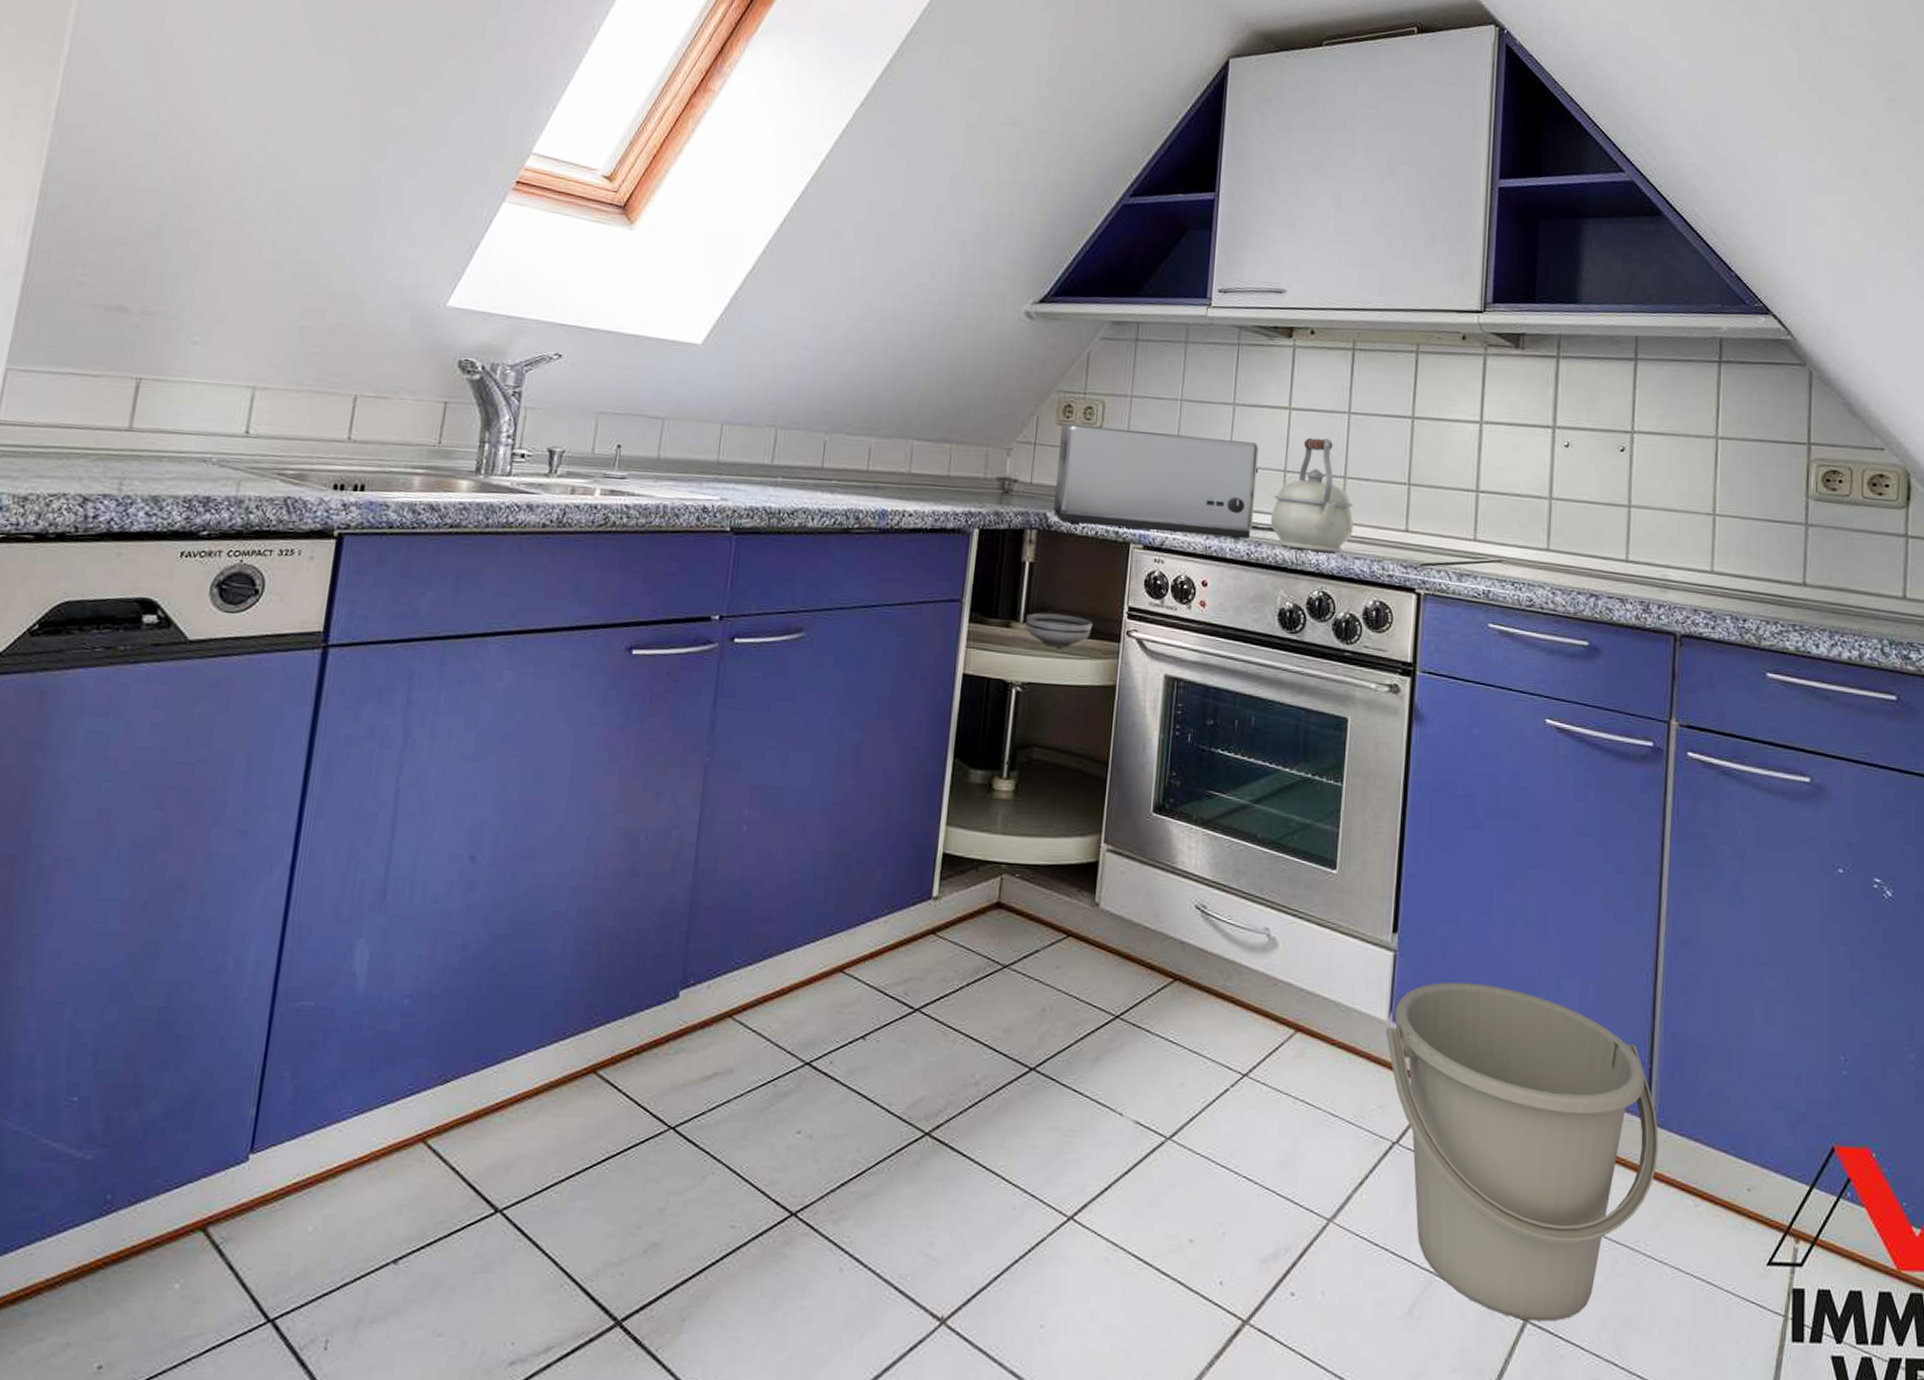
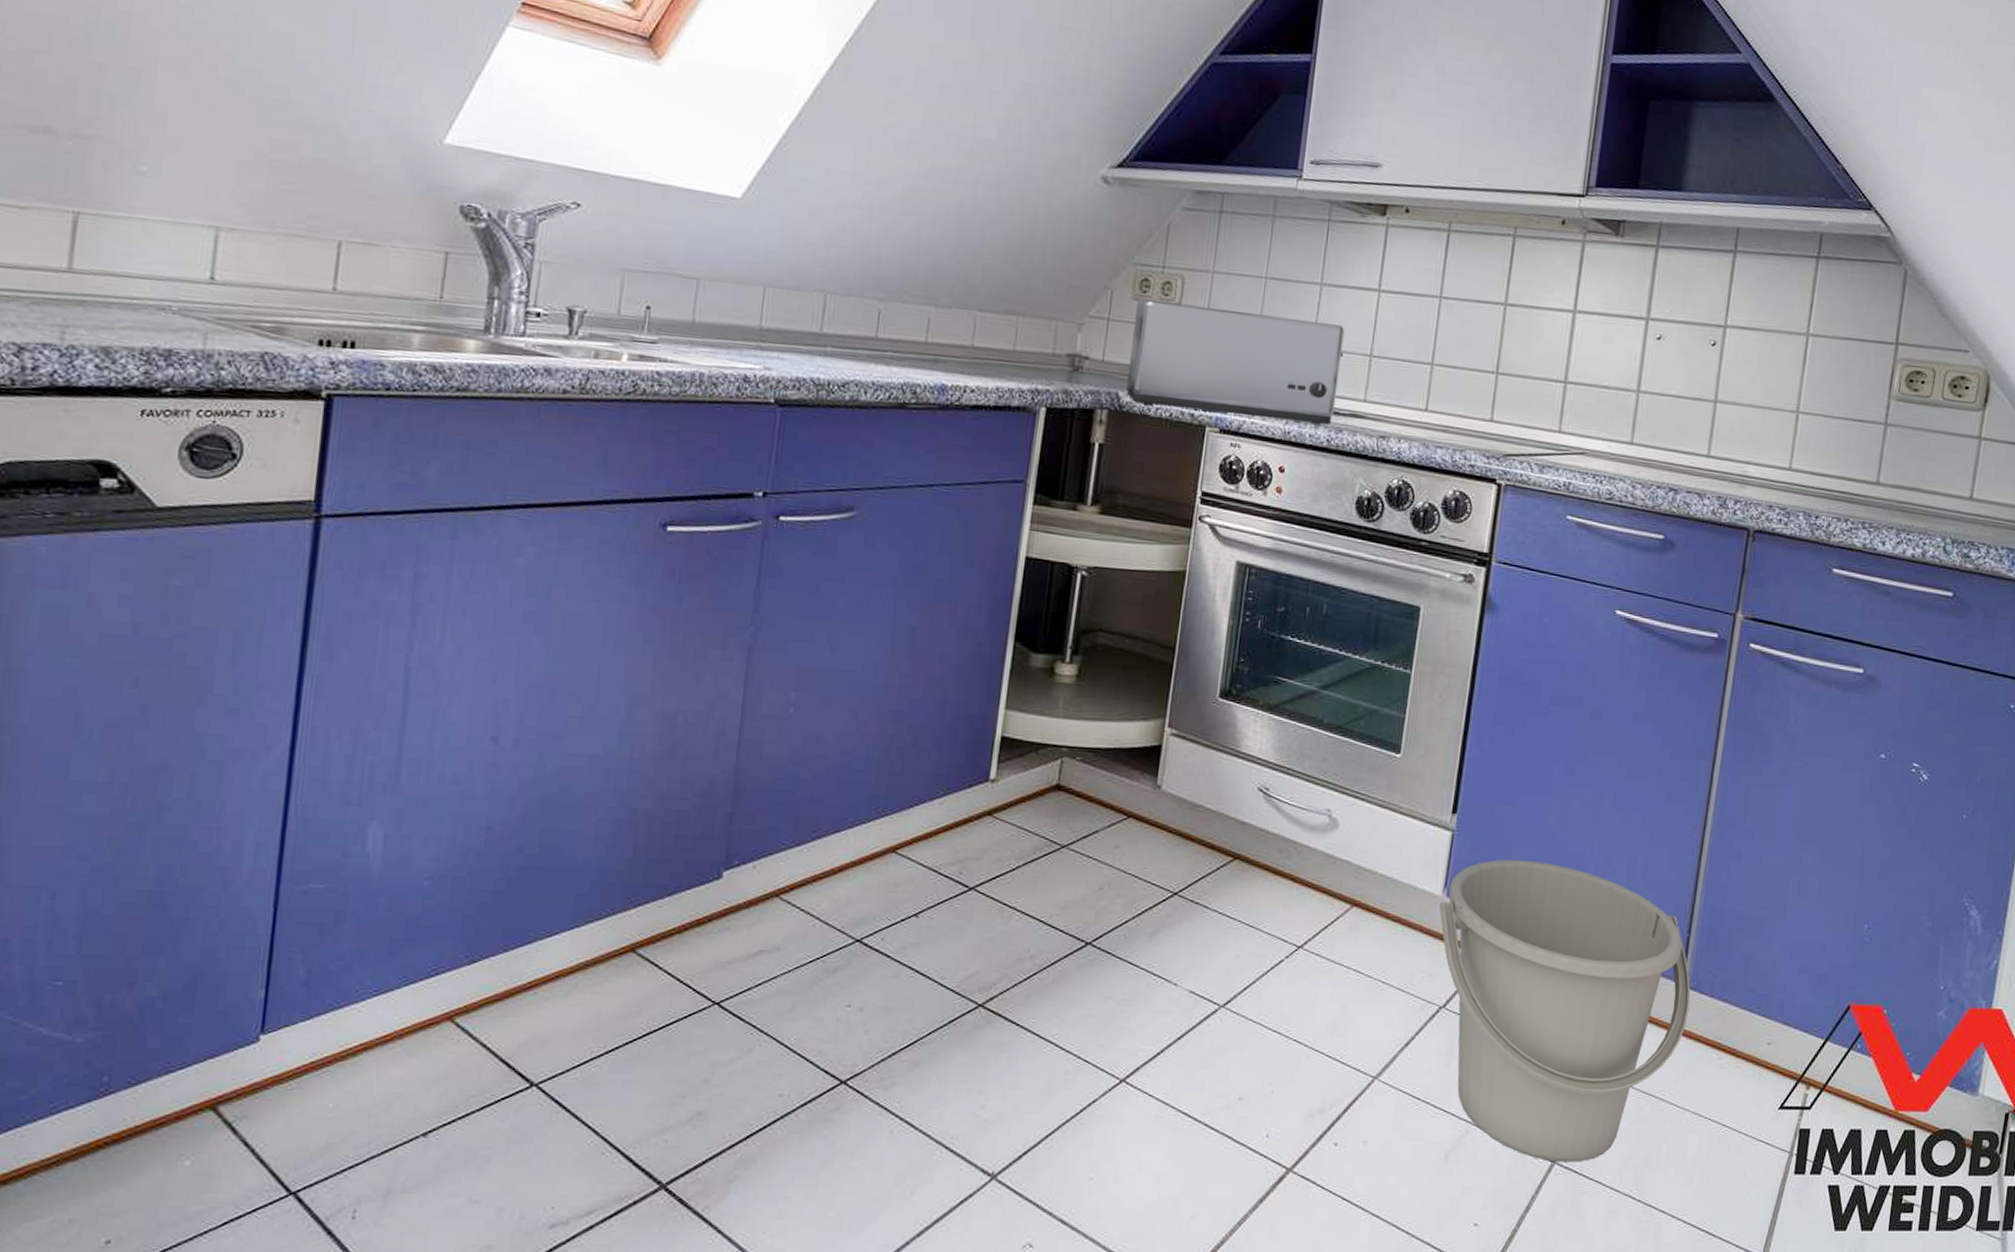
bowl: present [1025,612,1093,648] -> none [1093,495,1164,533]
kettle: present [1271,437,1354,553] -> none [1353,321,1439,441]

